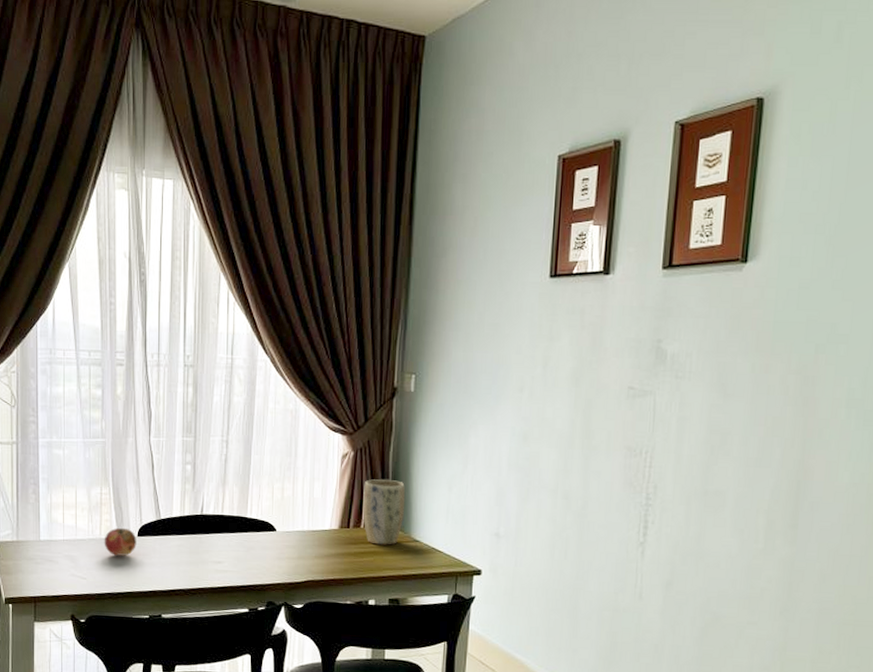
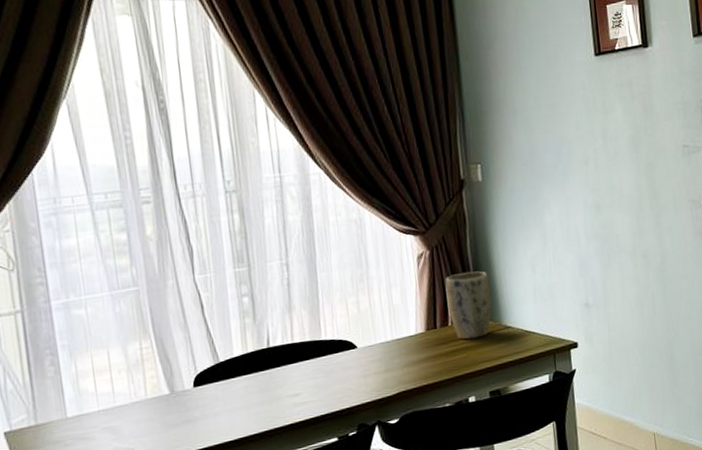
fruit: present [104,527,137,556] -> none [151,381,194,415]

